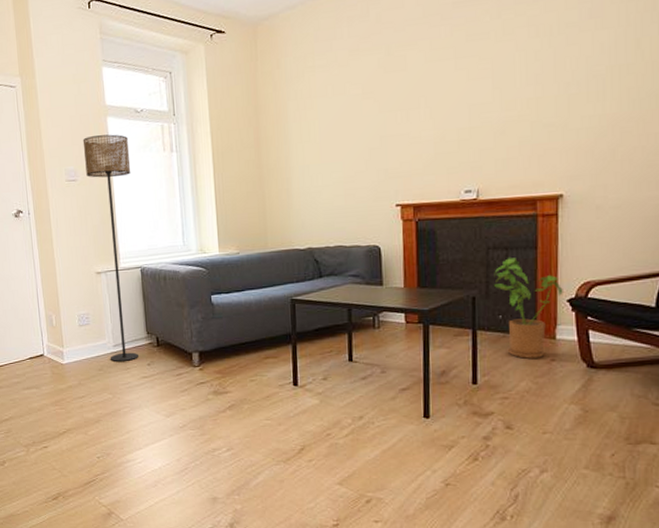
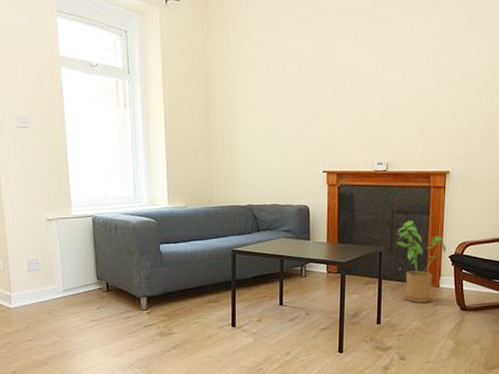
floor lamp: present [82,134,138,361] -> none [35,85,88,306]

